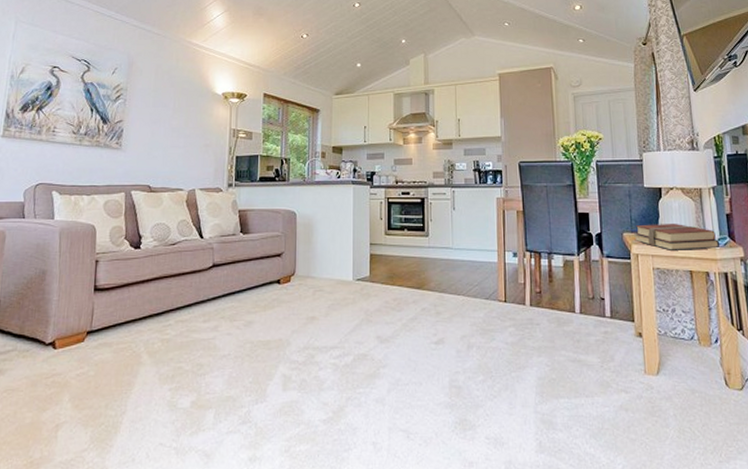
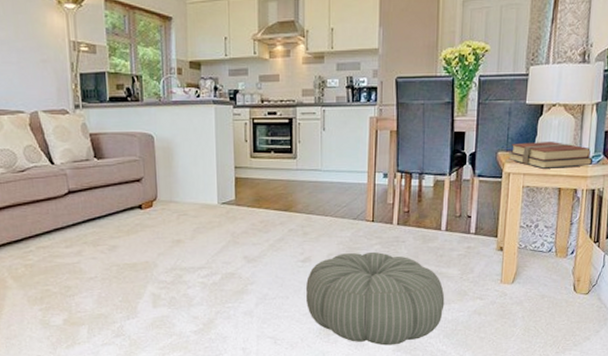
pouf: none [440,334,587,445] -> present [306,251,445,346]

